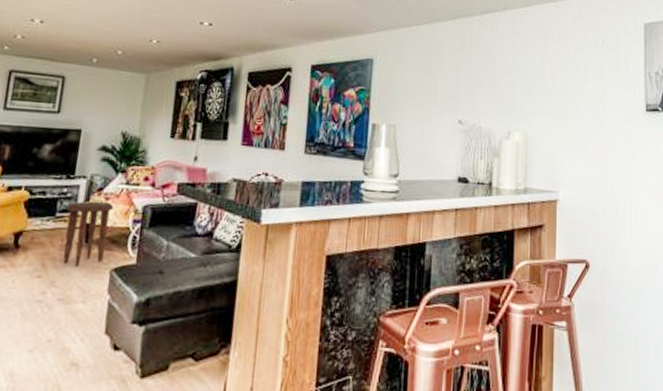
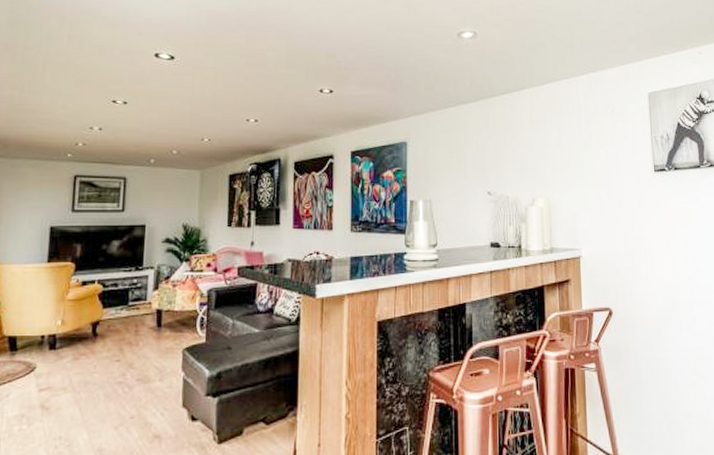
side table: present [62,201,113,266] -> none [137,288,180,348]

